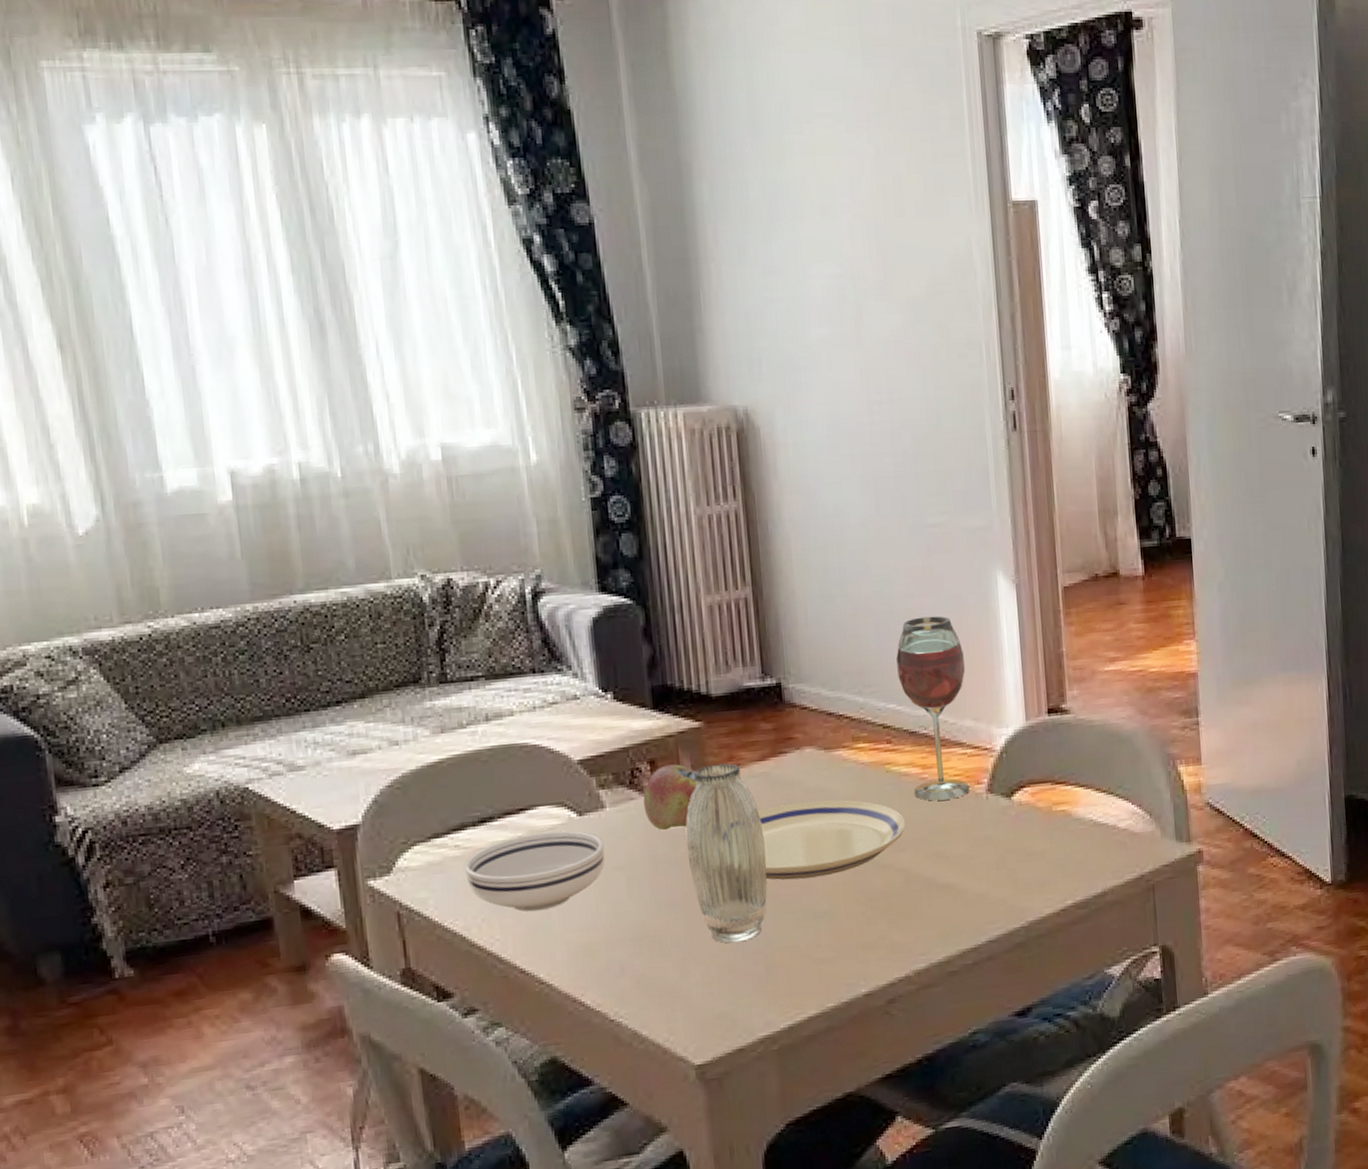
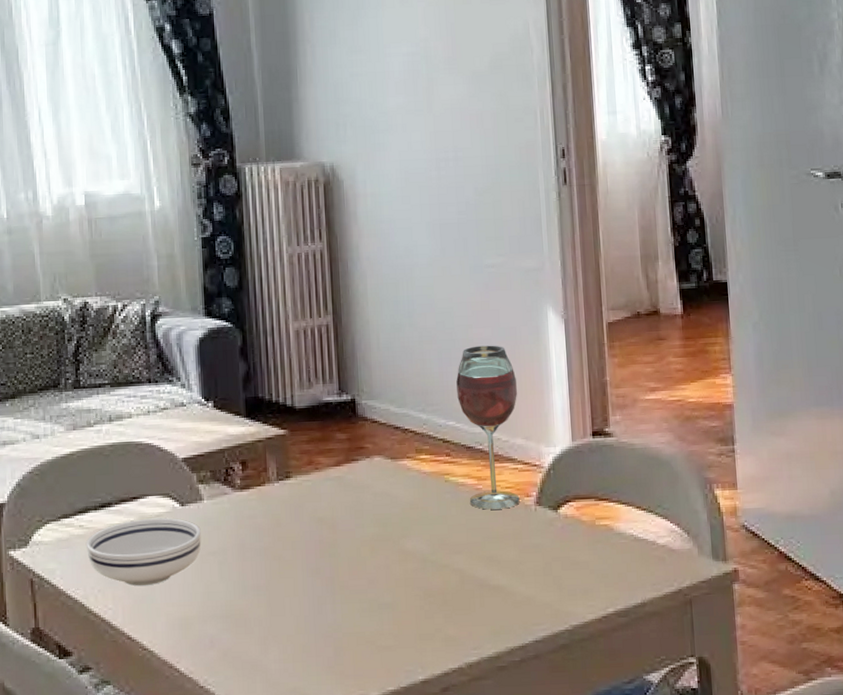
fruit: present [643,764,697,831] -> none [235,465,281,523]
vase: present [685,763,767,943] -> none [270,467,339,626]
plate: present [758,799,906,880] -> none [332,503,462,573]

